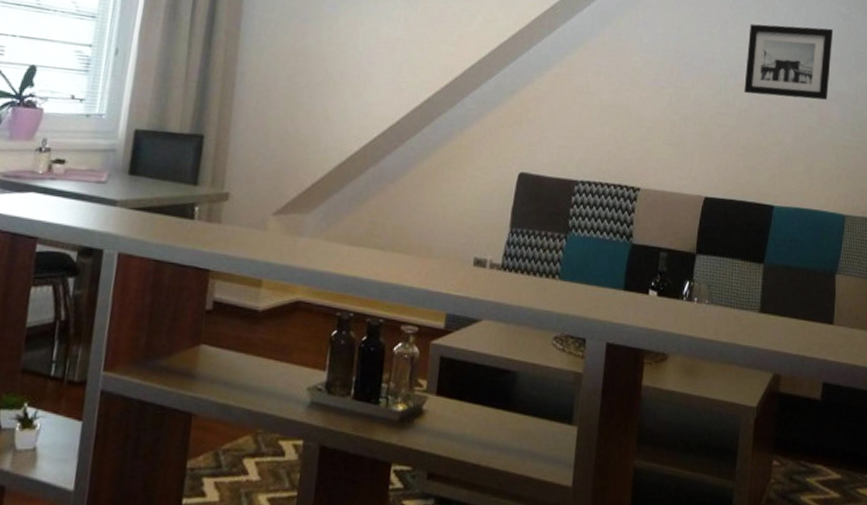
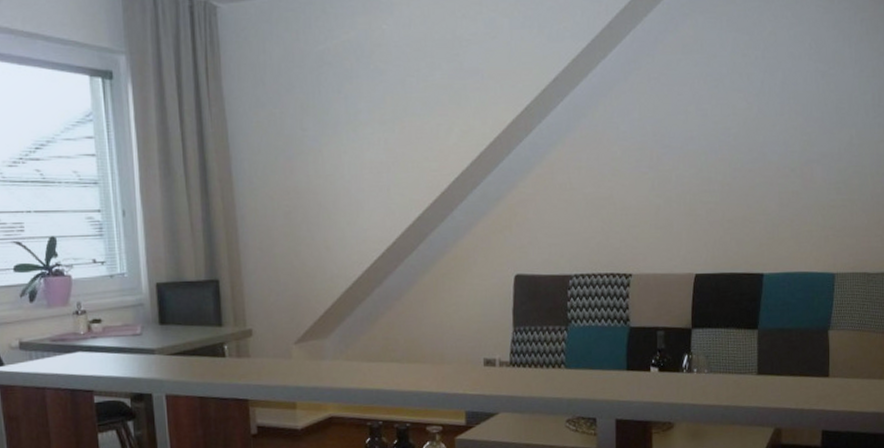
wall art: present [744,23,834,100] -> none [725,88,812,168]

